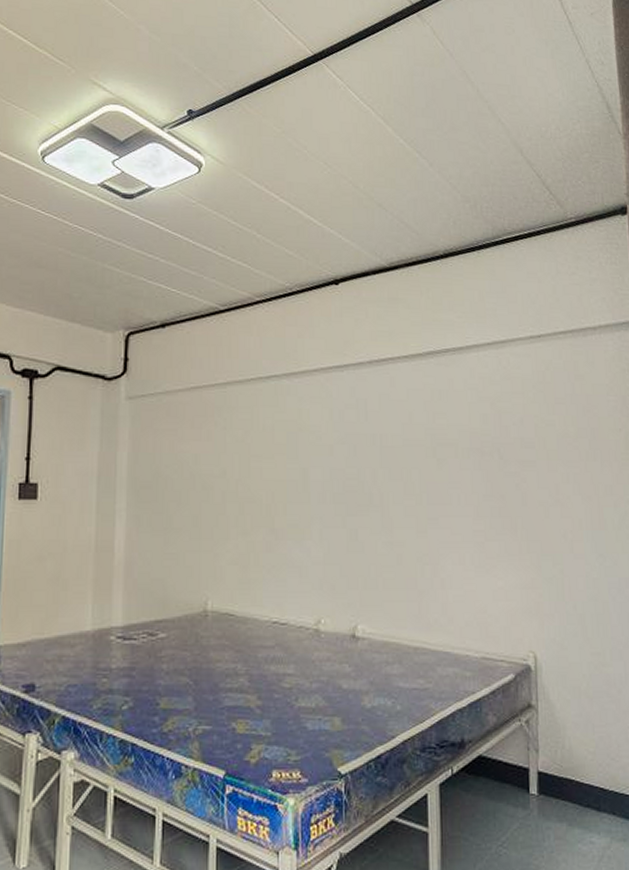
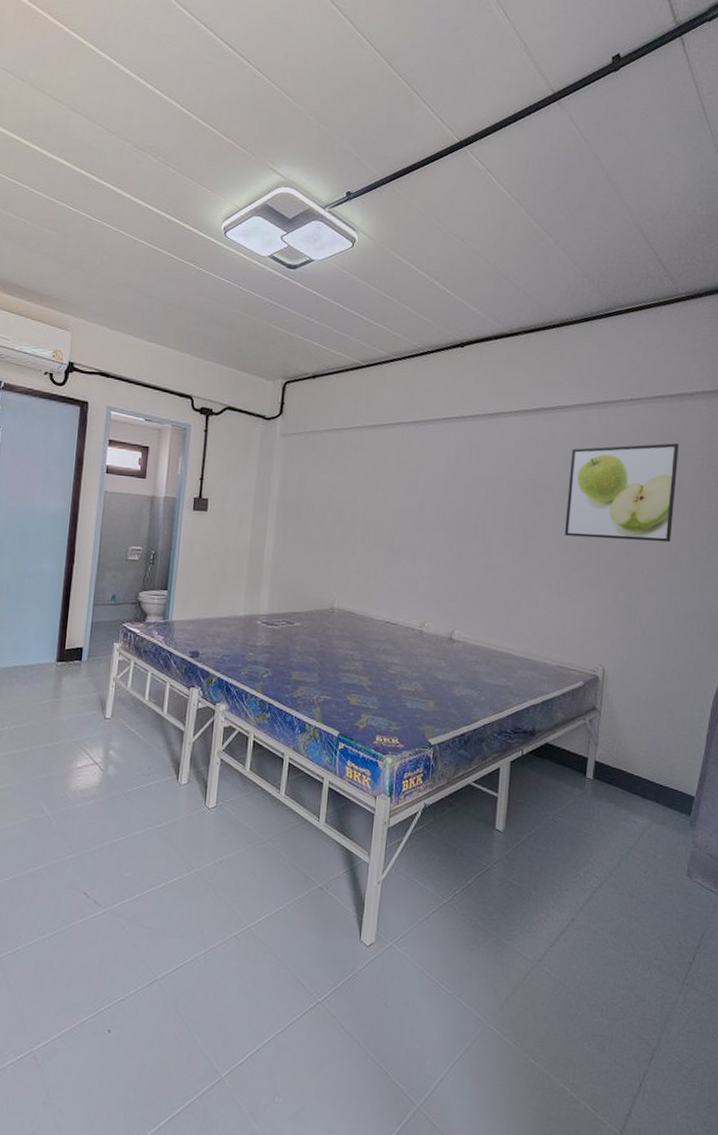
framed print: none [472,384,592,499] -> present [565,443,679,543]

